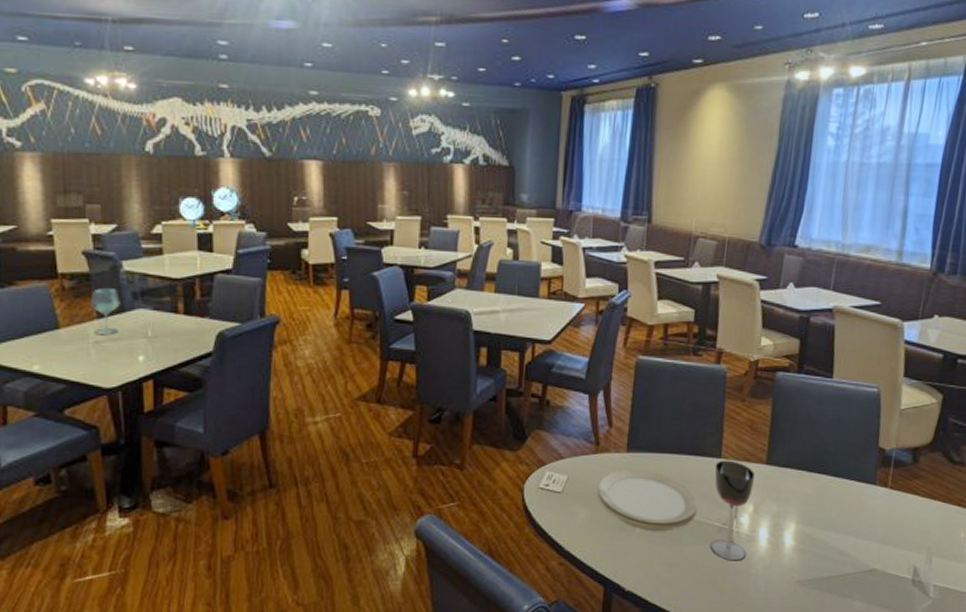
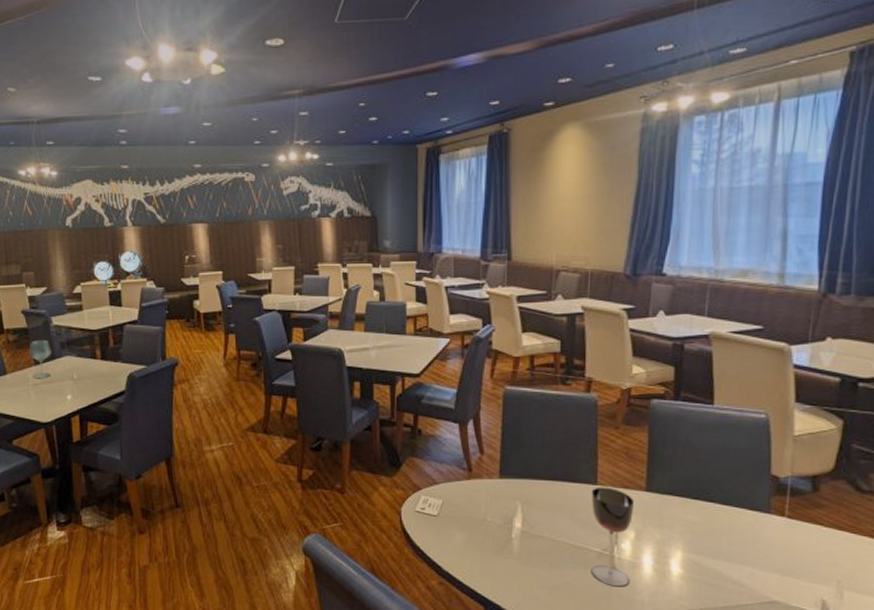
plate: present [598,469,698,530] -> none [473,494,575,555]

